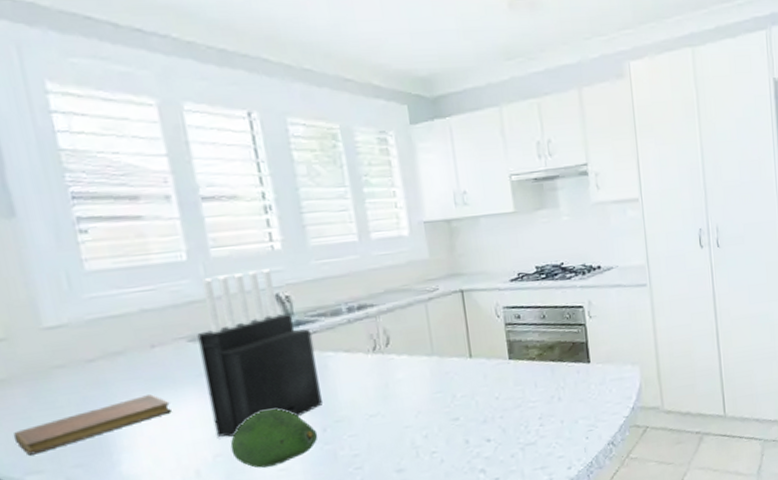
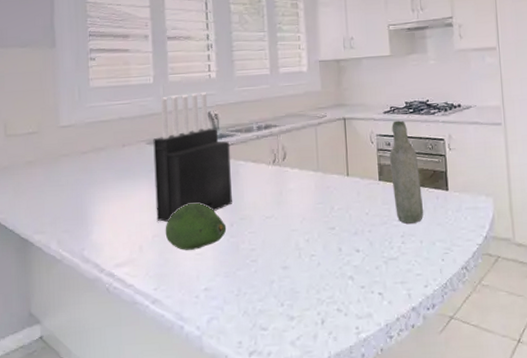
notebook: present [13,394,172,456] -> none [31,182,129,219]
bottle: none [519,288,563,404] -> present [389,120,423,224]

